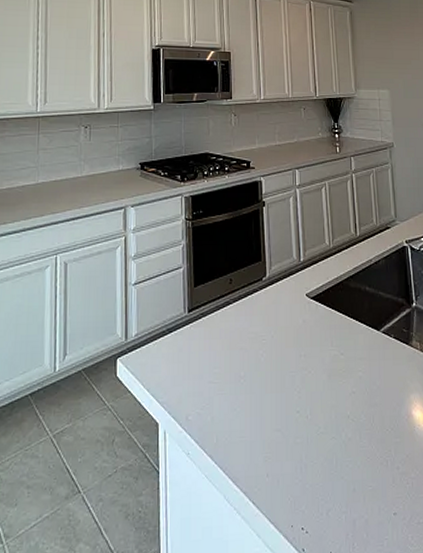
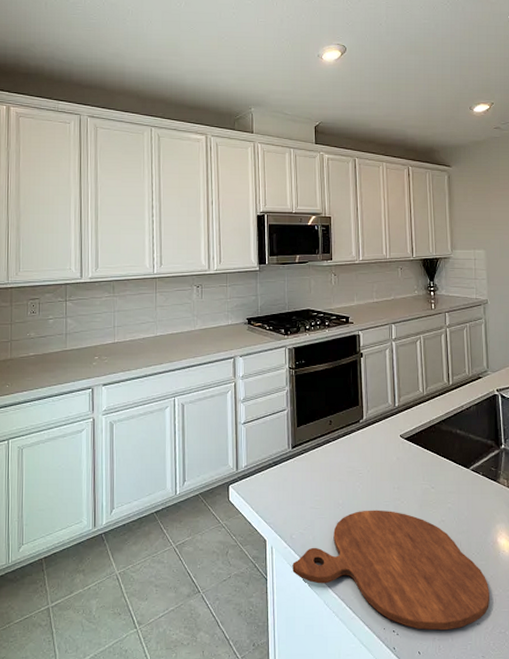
cutting board: none [188,382,407,525] -> present [292,510,491,631]

